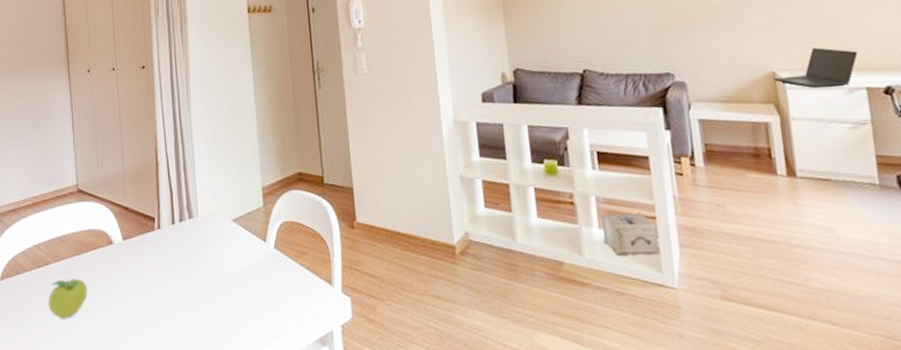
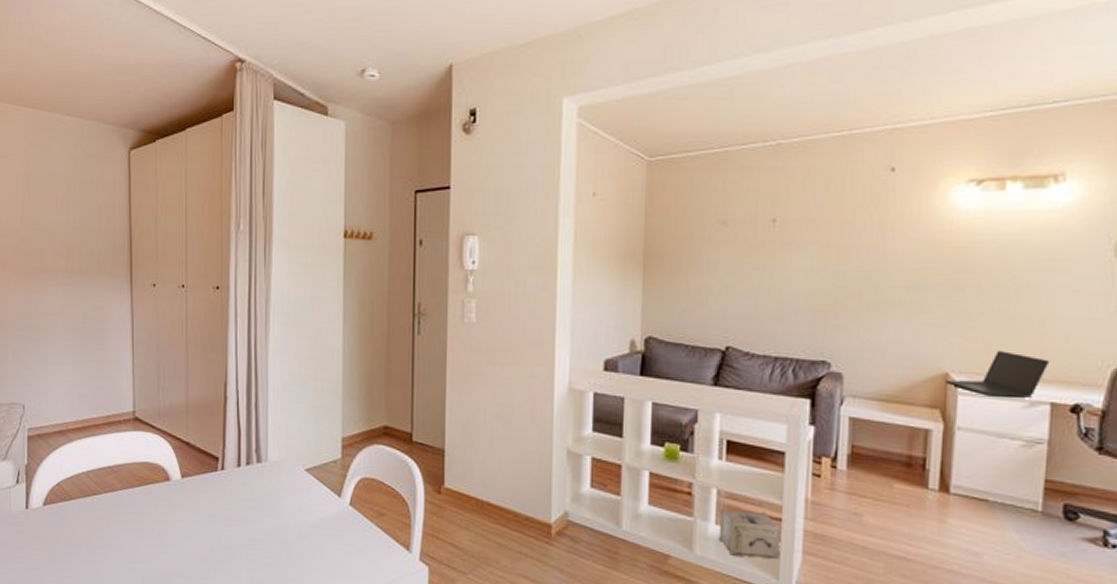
fruit: present [48,278,88,319] -> none [95,512,139,554]

